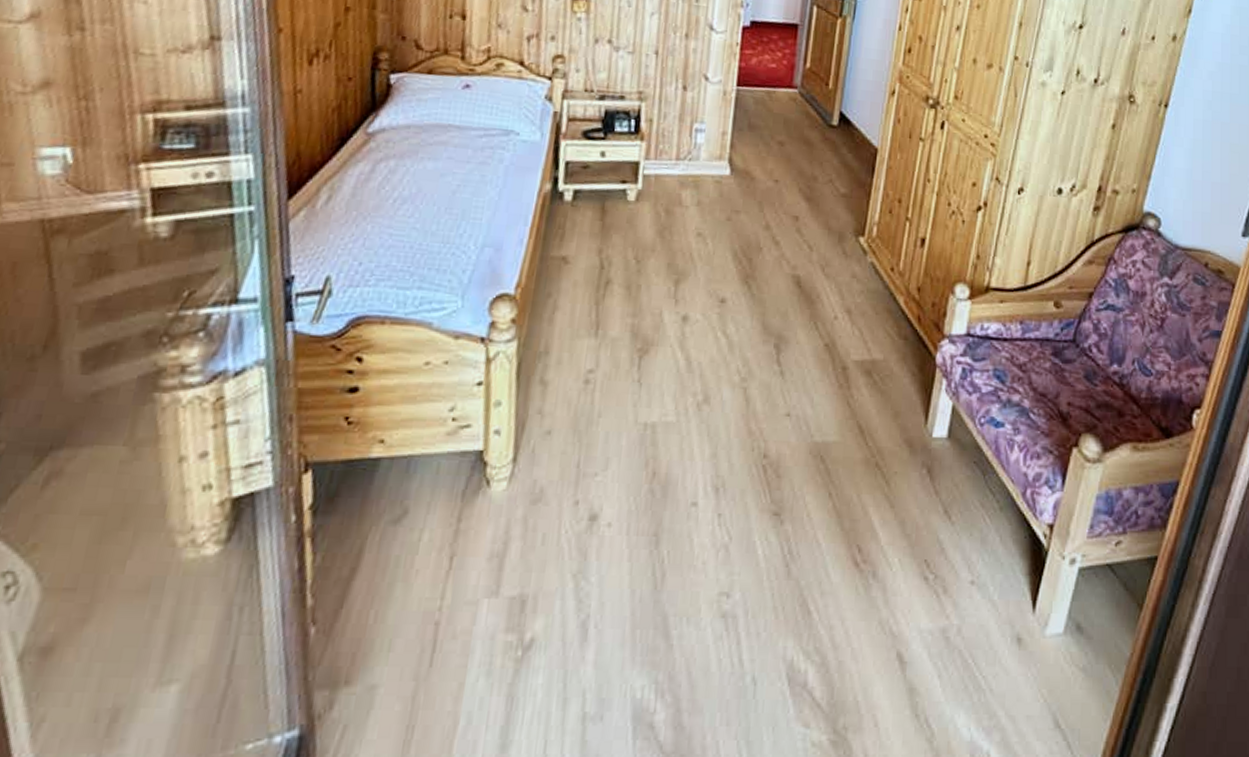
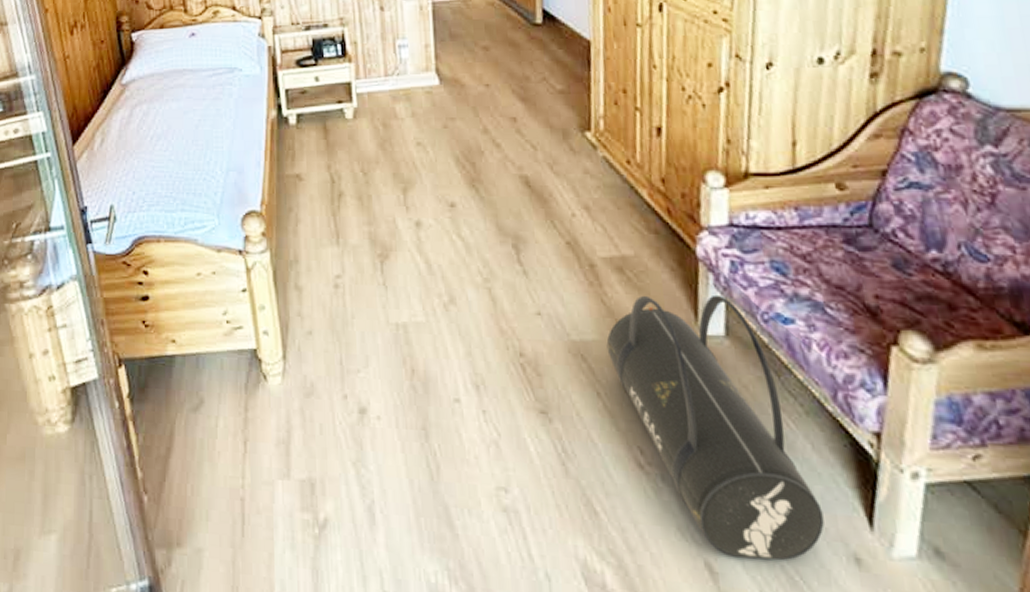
duffel bag: none [844,398,999,646] -> present [606,294,825,561]

